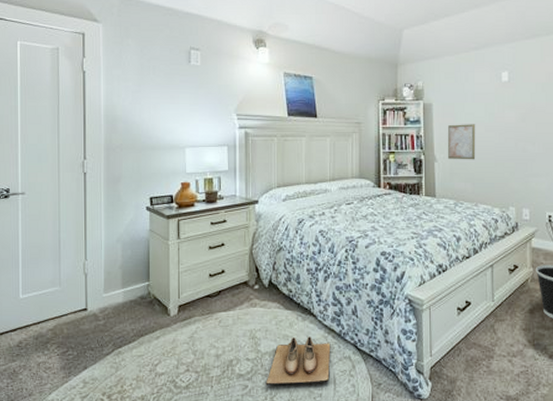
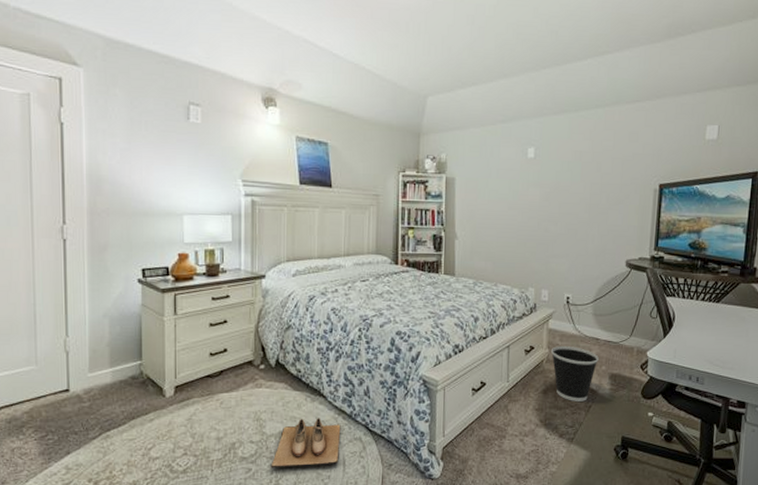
wall art: present [448,124,476,160] -> none [469,200,499,239]

